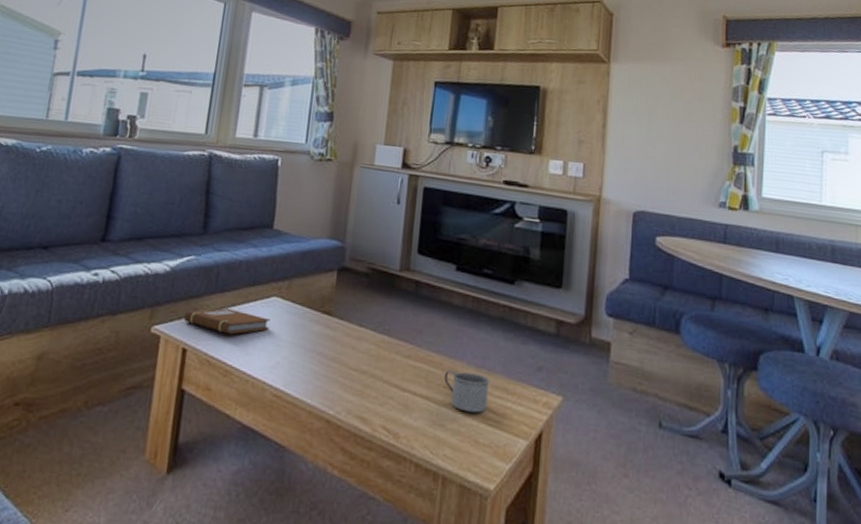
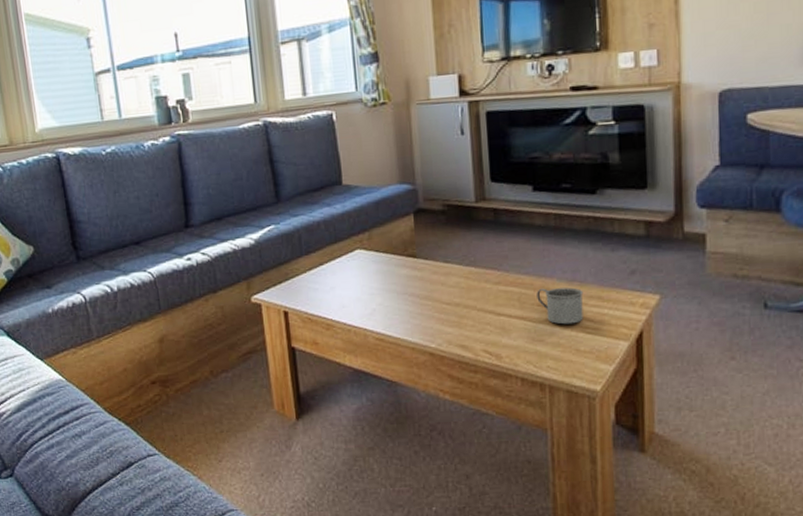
notebook: present [183,308,271,335] -> none [277,268,359,292]

